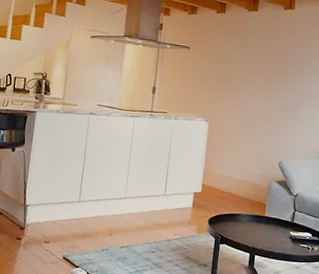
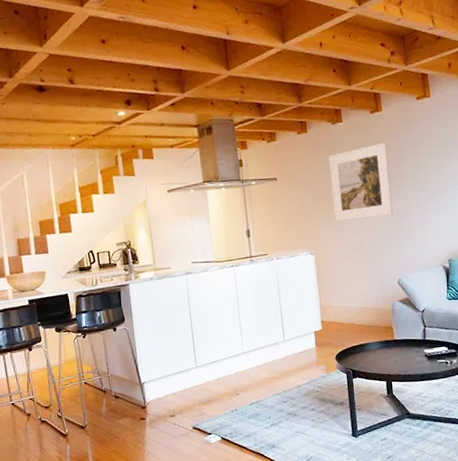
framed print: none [233,37,293,103] -> present [328,143,393,222]

